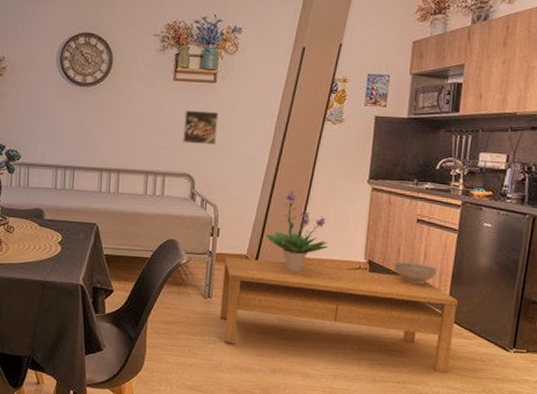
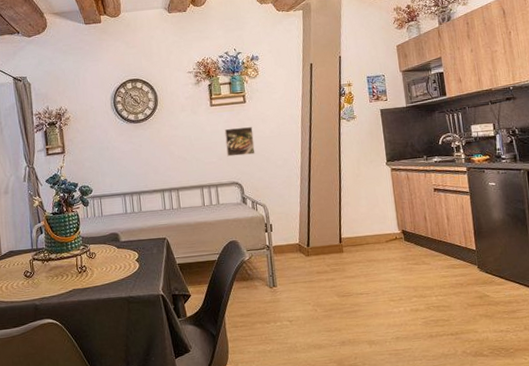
coffee table: present [219,256,458,373] -> none [281,239,491,325]
potted plant: present [265,189,328,273] -> none [311,181,366,252]
decorative bowl: present [393,261,437,285] -> none [423,225,461,245]

